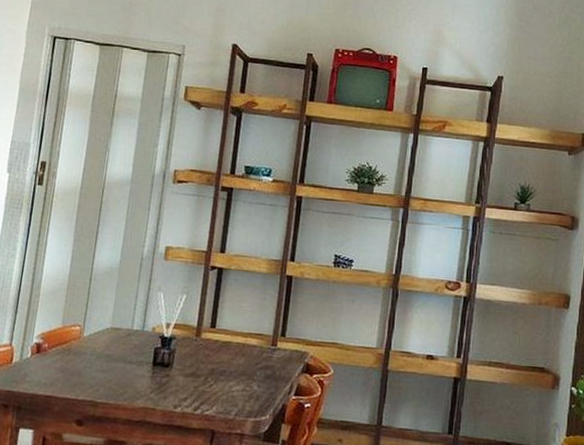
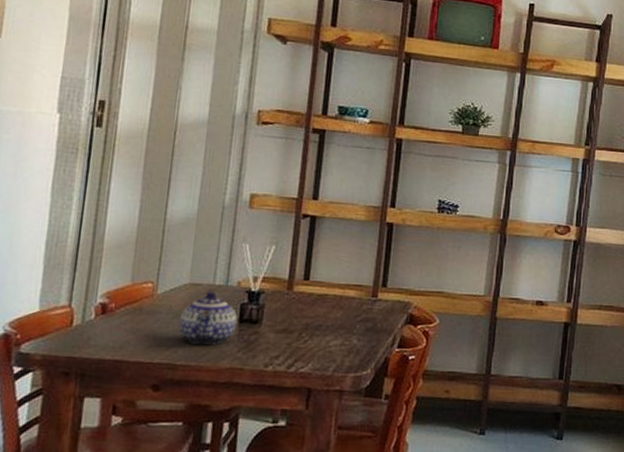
teapot: none [101,335,152,385] -> present [179,291,238,345]

